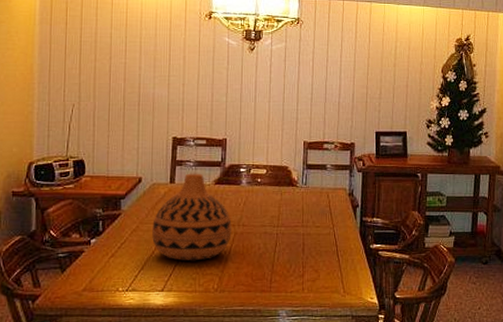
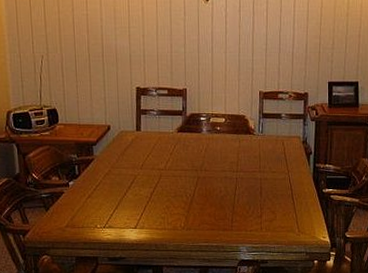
vase: present [152,173,232,261] -> none [123,121,195,202]

